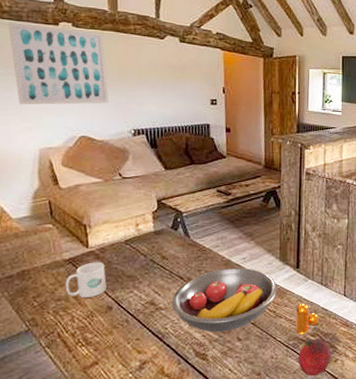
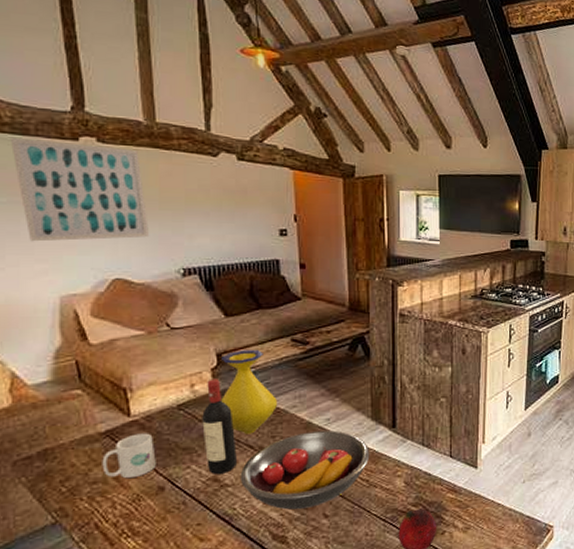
wine bottle: none [143,220,170,300] -> present [202,378,237,475]
vase: none [159,197,204,267] -> present [221,349,278,435]
pepper shaker: present [296,303,319,334] -> none [394,468,421,505]

